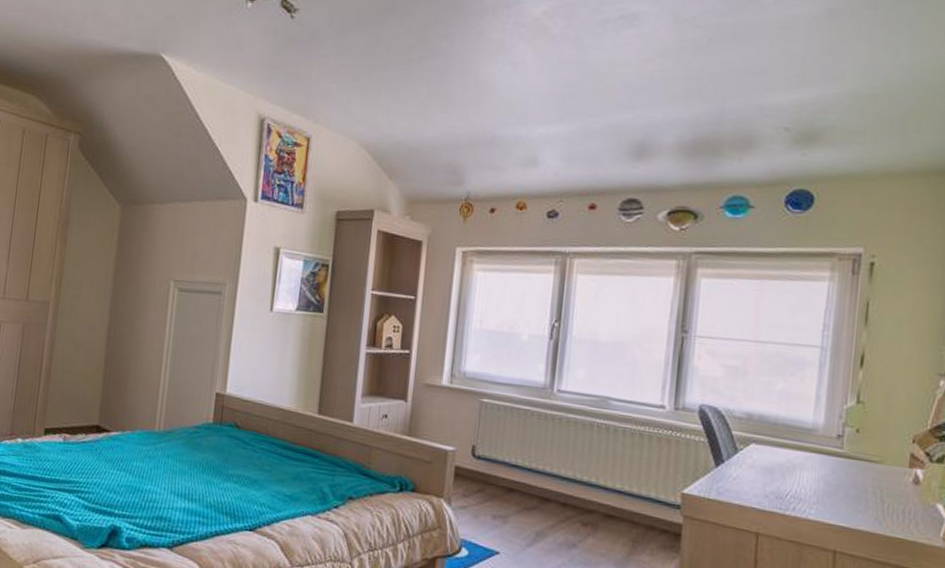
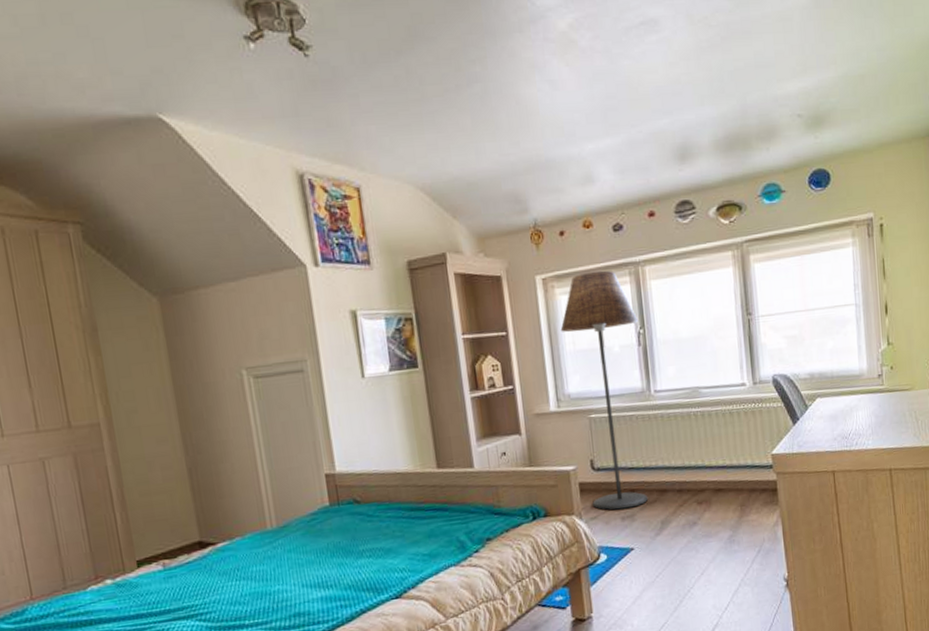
floor lamp: none [465,253,556,509] -> present [560,270,648,510]

